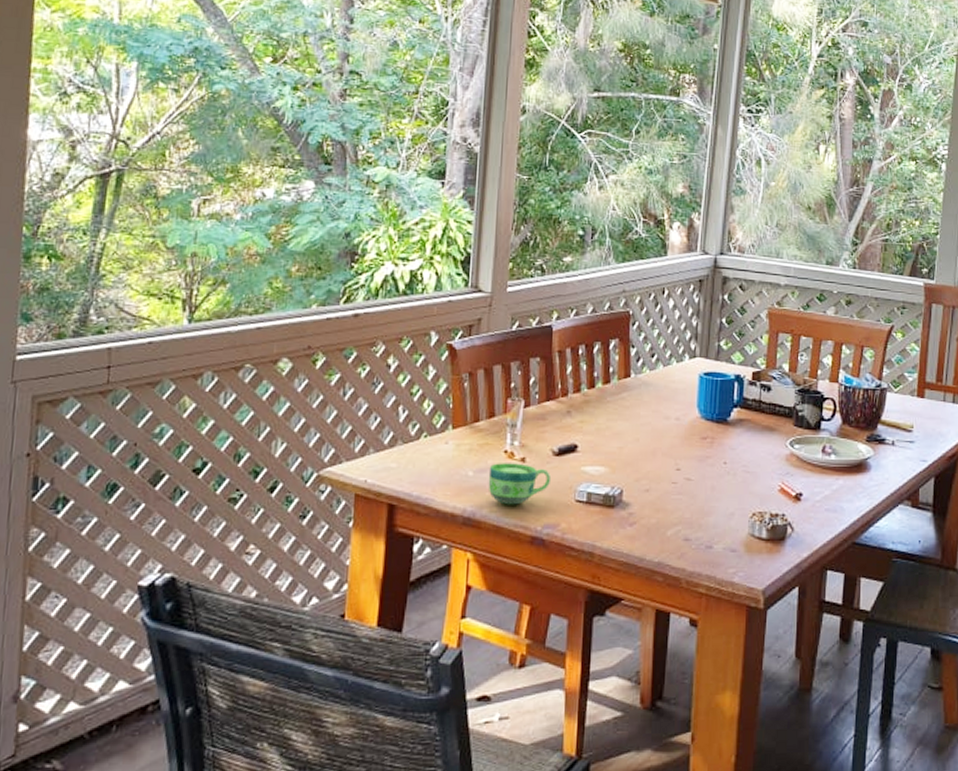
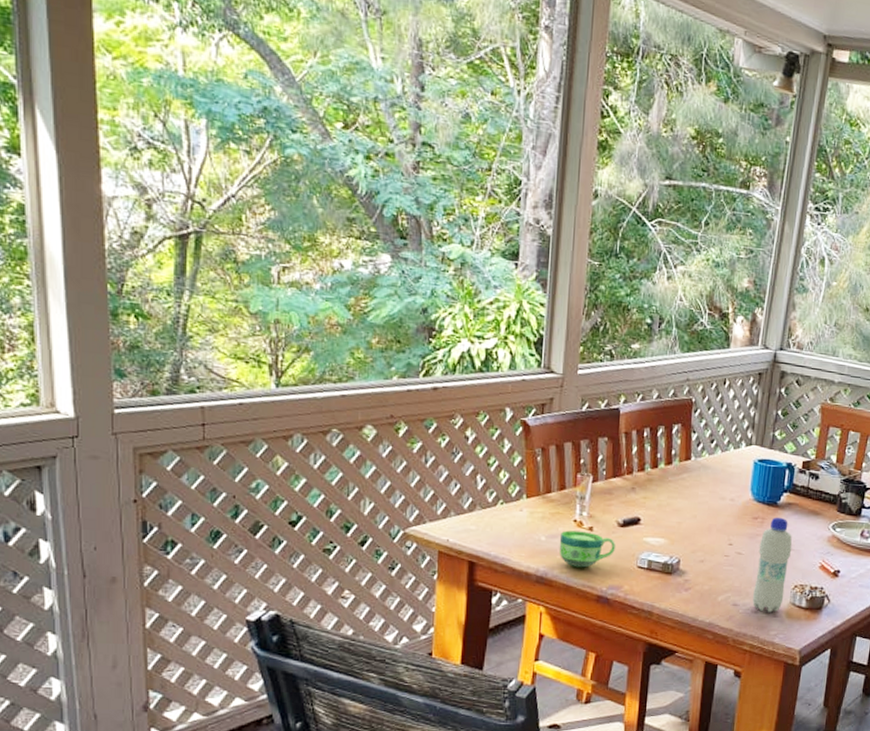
bottle: none [706,435,747,547] -> present [752,517,793,613]

